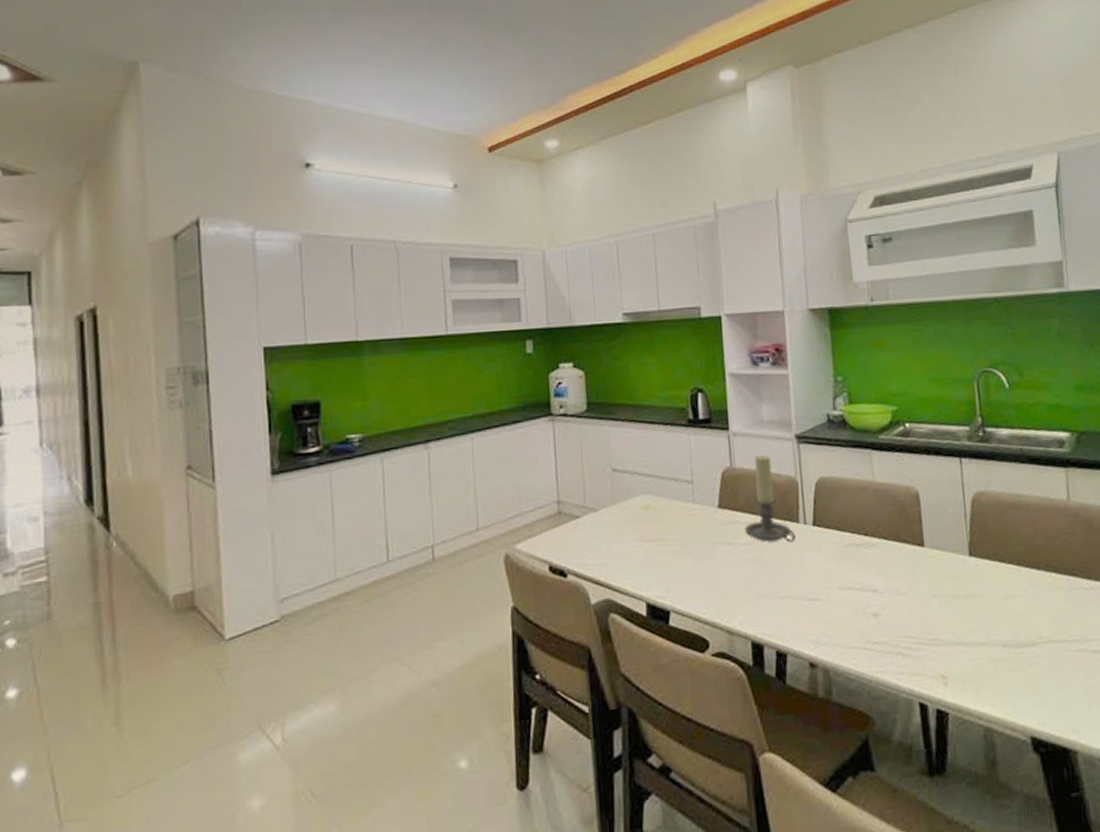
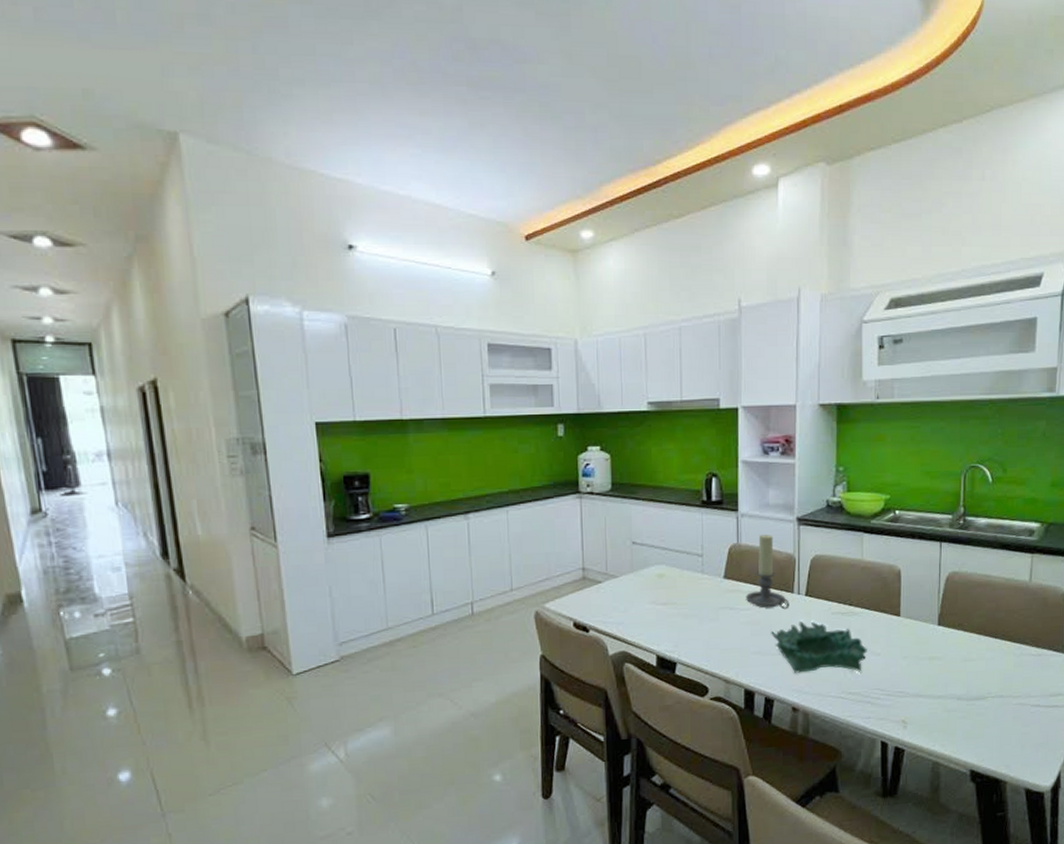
decorative bowl: none [777,556,891,620] -> present [771,622,867,673]

